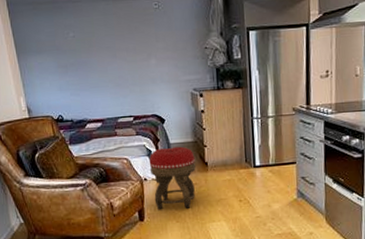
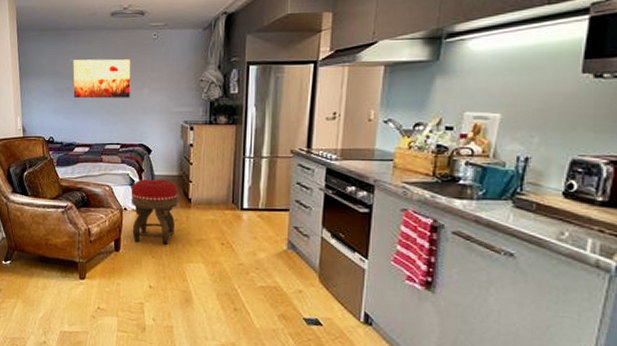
wall art: none [73,30,138,73] -> present [73,59,131,99]

